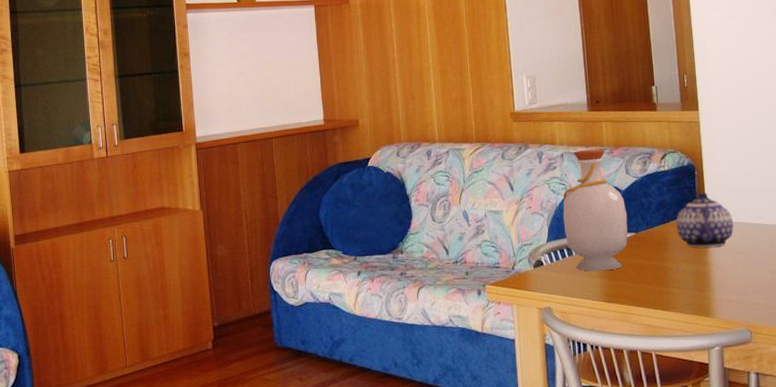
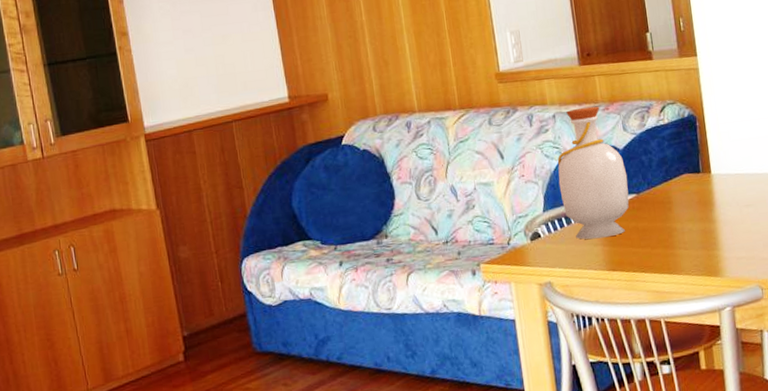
teapot: present [676,192,734,248] -> none [679,144,740,204]

